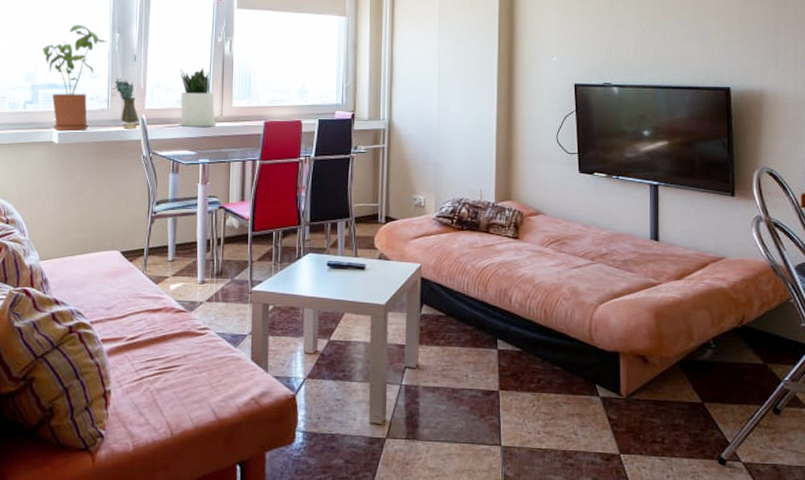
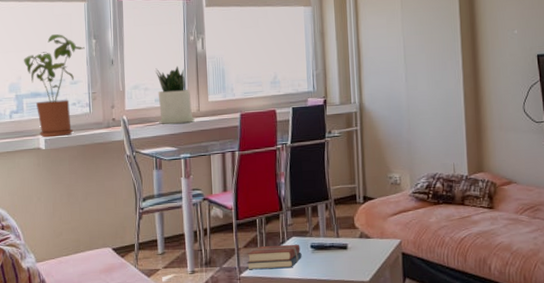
vase: present [114,78,139,129] -> none [94,82,120,131]
books: none [259,260,317,285] -> present [246,244,302,270]

